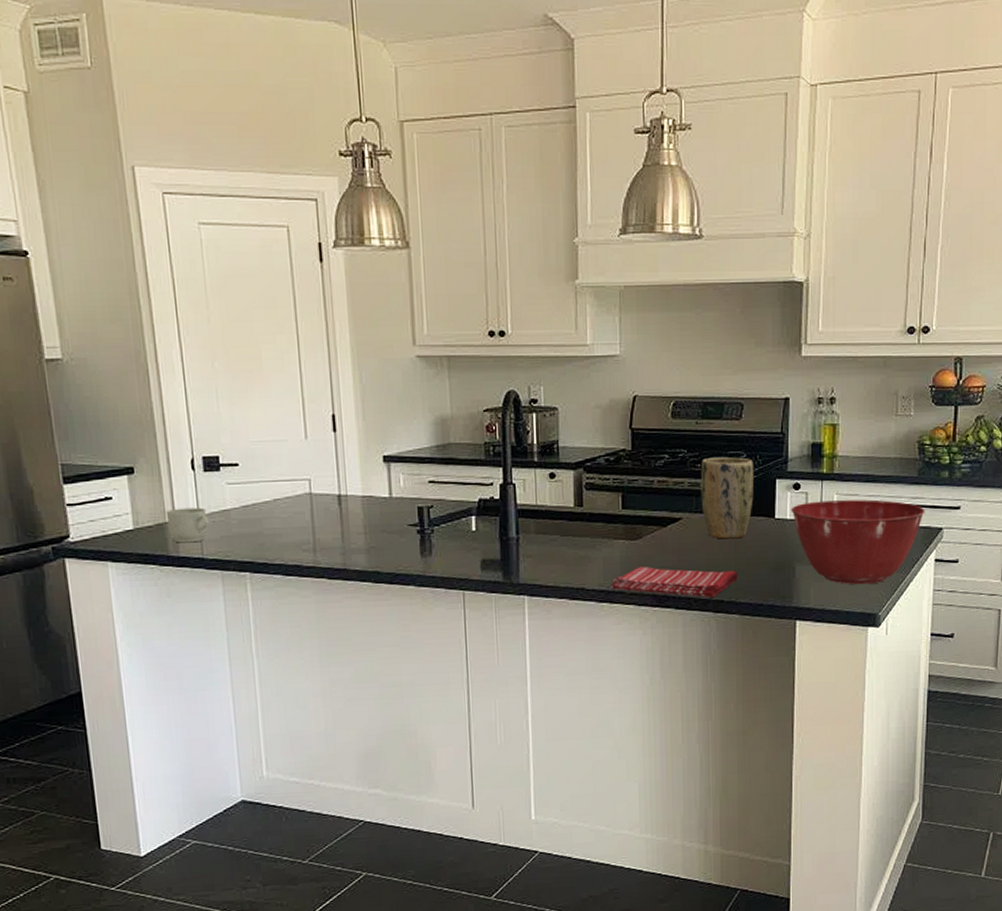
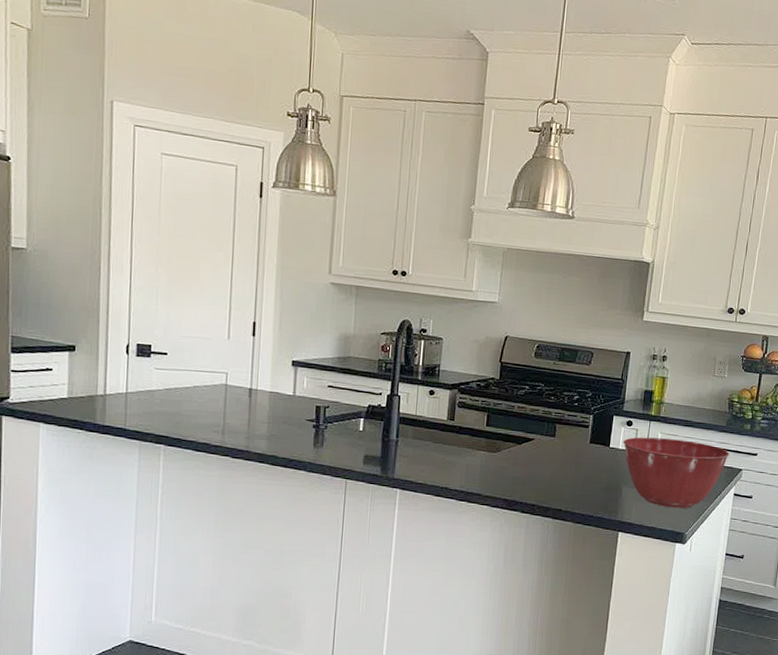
mug: present [165,507,209,543] -> none [98,384,135,415]
dish towel: present [611,567,738,597] -> none [470,475,575,506]
plant pot: present [700,457,754,539] -> none [551,392,597,460]

